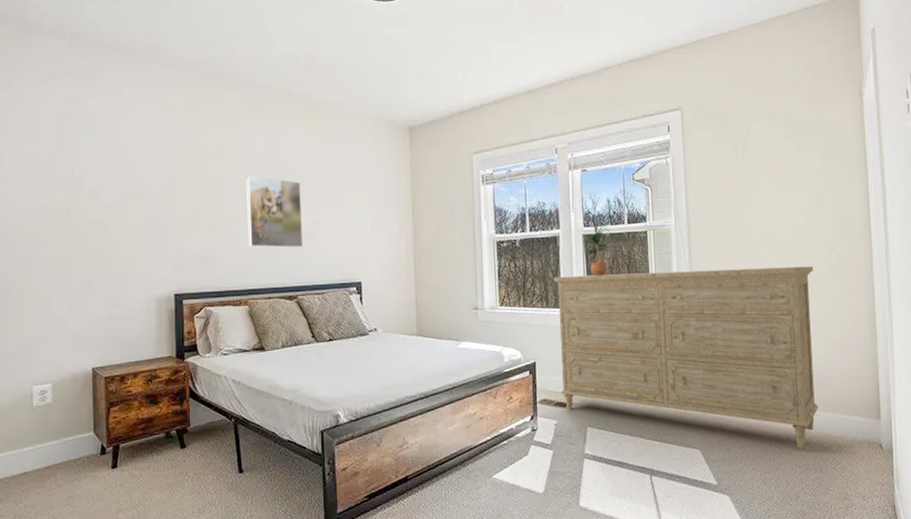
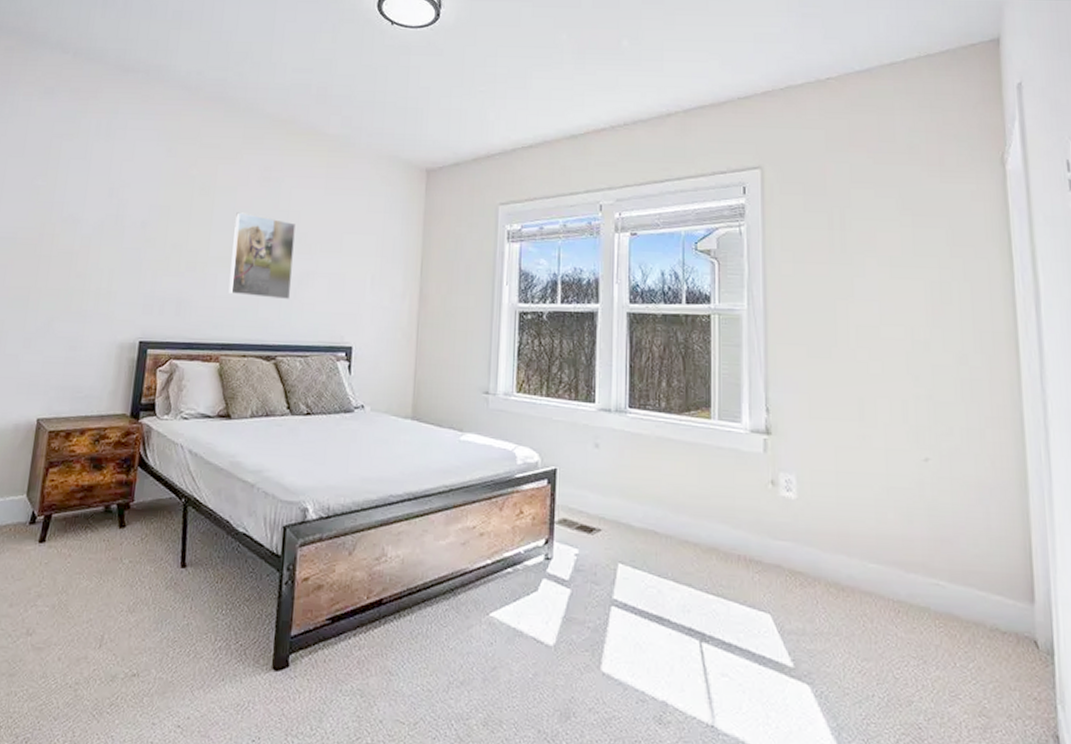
dresser: present [554,266,818,449] -> none [585,362,942,633]
potted plant: present [582,222,612,276] -> none [626,299,665,367]

